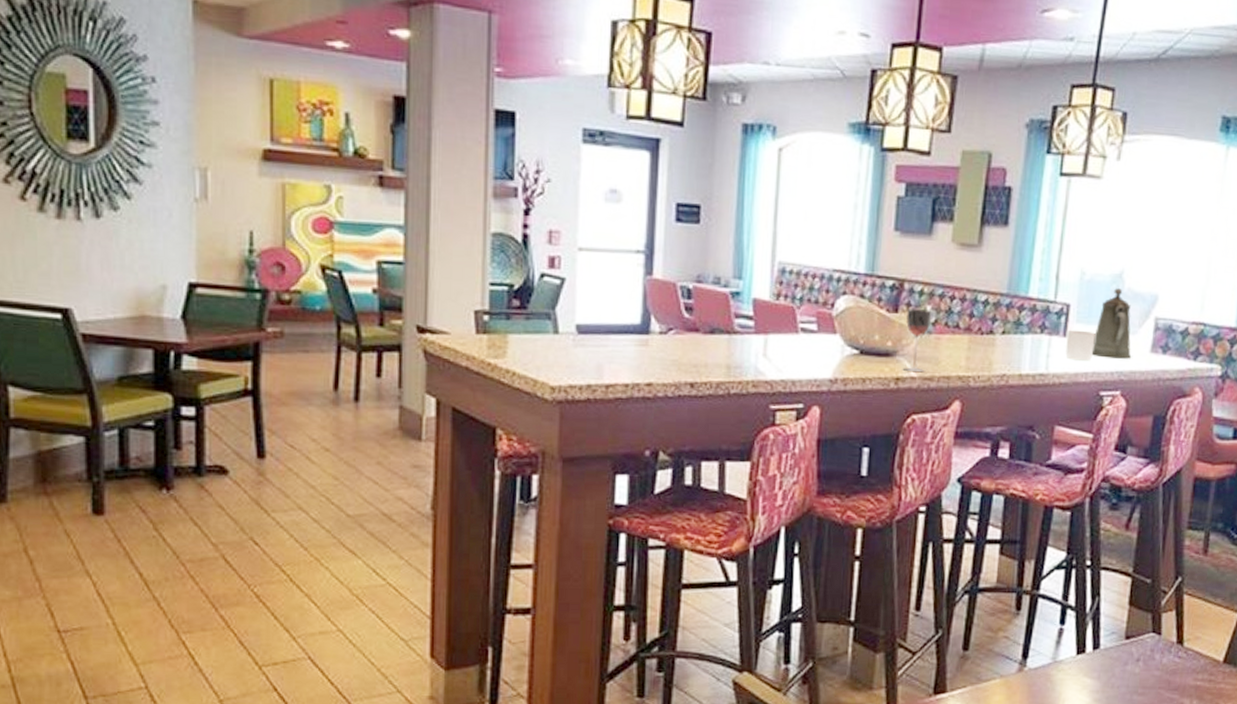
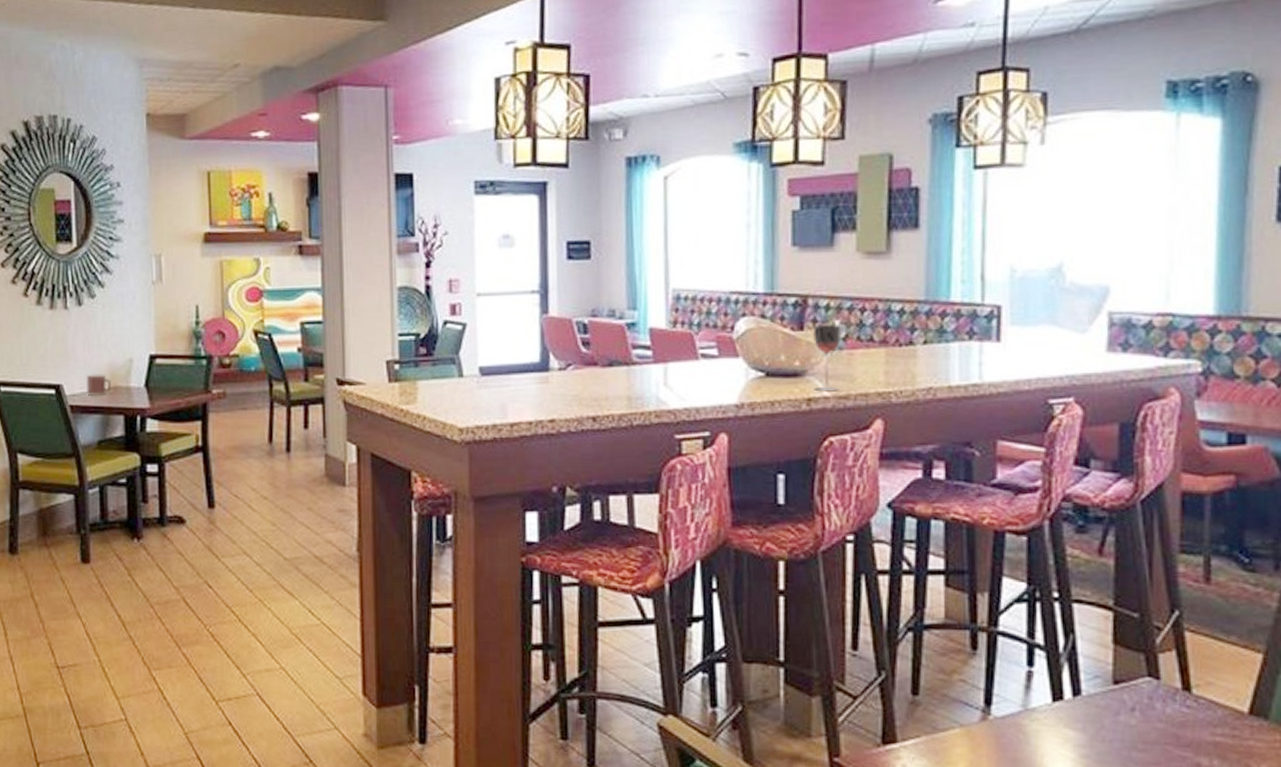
mug: none [104,298,137,325] -> present [86,373,111,395]
mug: present [1065,329,1095,361] -> none [1001,333,1036,367]
coffee pot: present [1091,288,1131,359] -> none [1033,283,1082,362]

